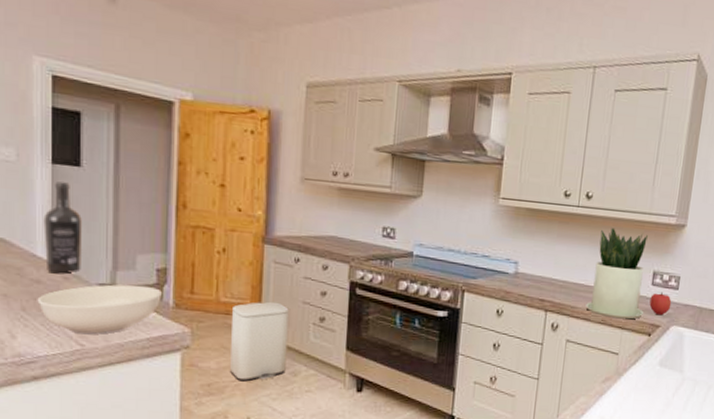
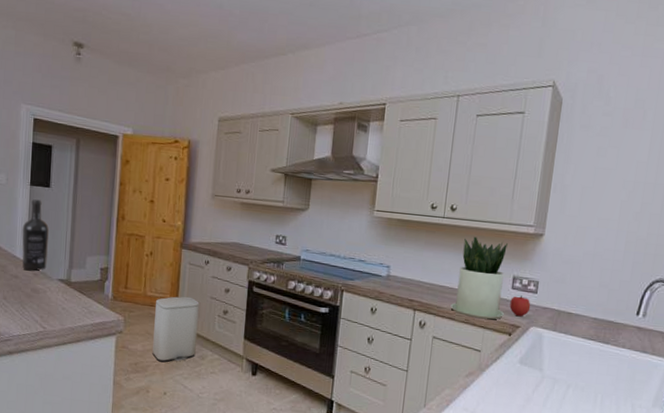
bowl: present [37,284,163,335] -> none [14,280,105,320]

